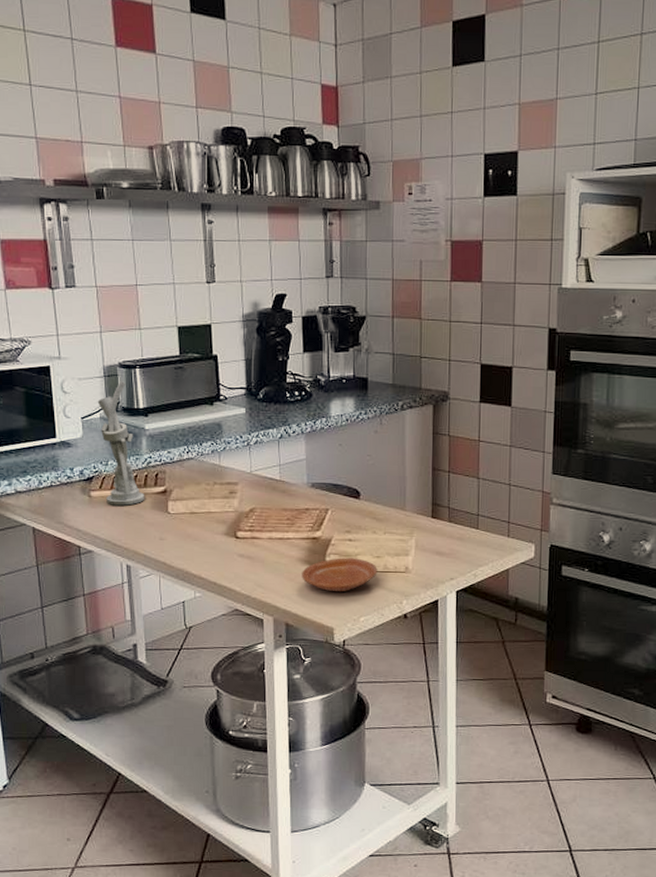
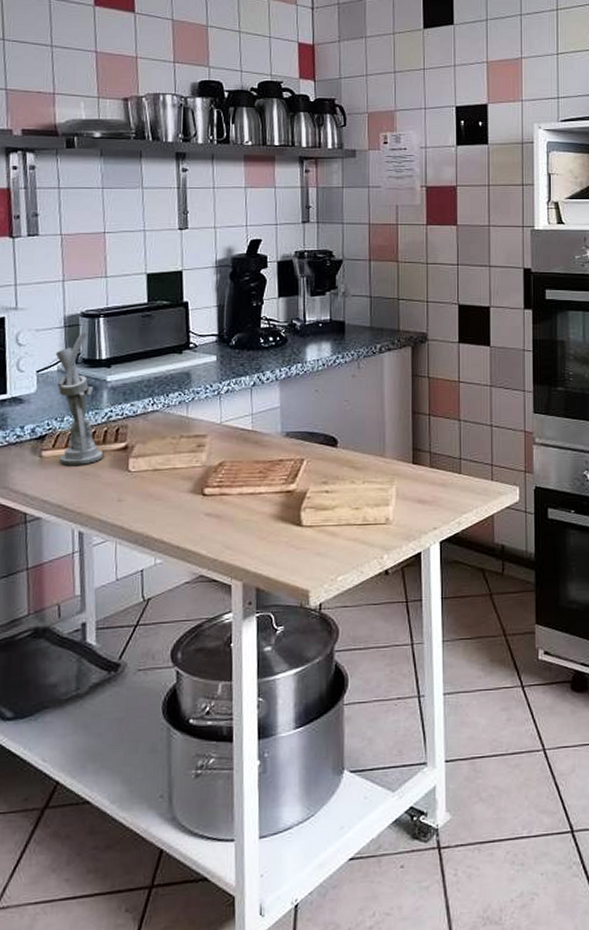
plate: present [302,558,377,591] -> none [274,511,356,549]

